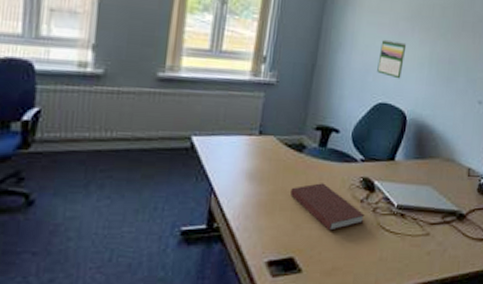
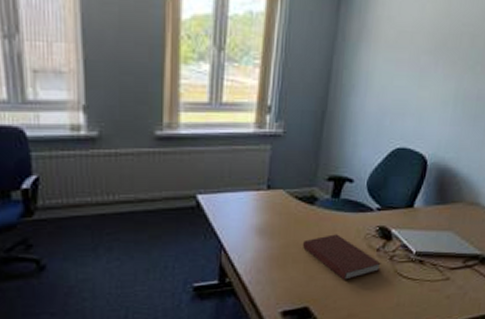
calendar: present [377,39,407,79] -> none [395,77,429,121]

